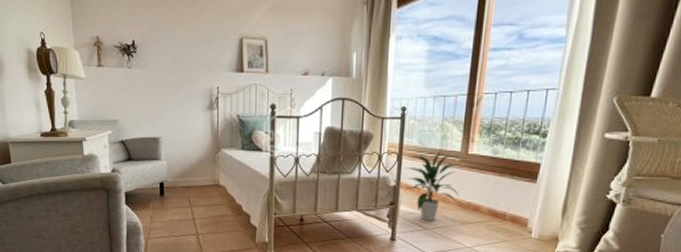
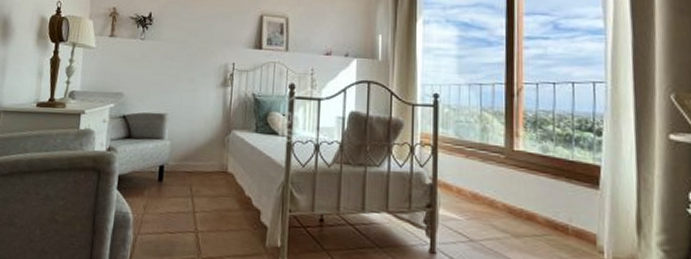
indoor plant: present [404,150,459,221] -> none [442,144,508,231]

